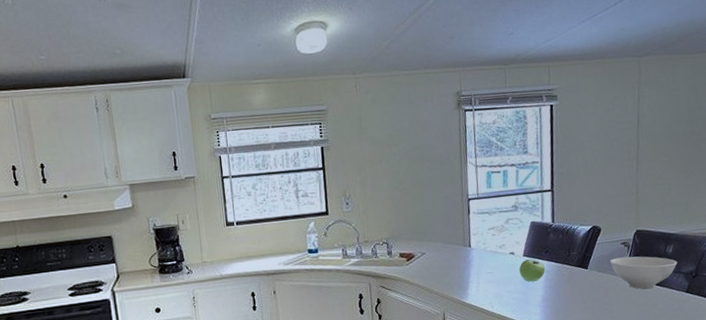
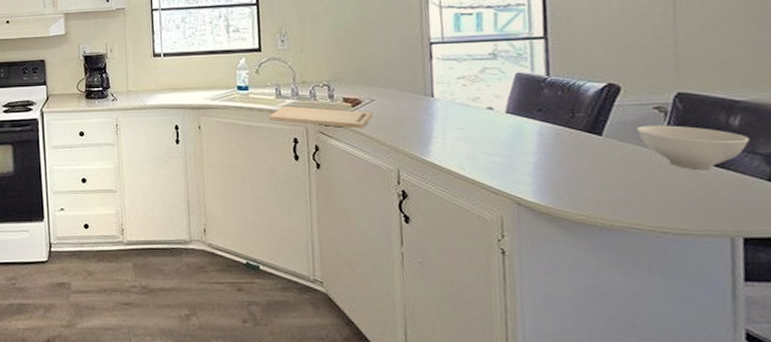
cutting board: none [337,264,423,281] -> present [269,106,372,129]
fruit: present [519,258,545,282] -> none [499,116,538,144]

